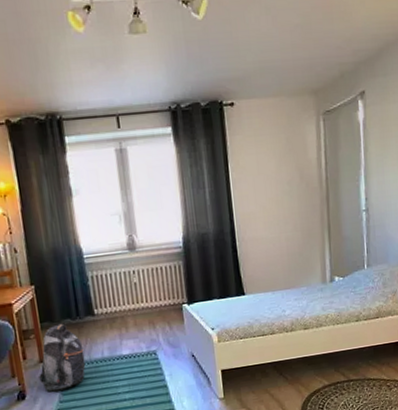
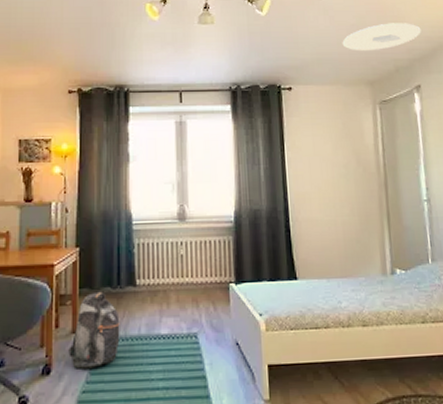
ceiling light: none [285,19,368,57] -> present [342,23,421,52]

